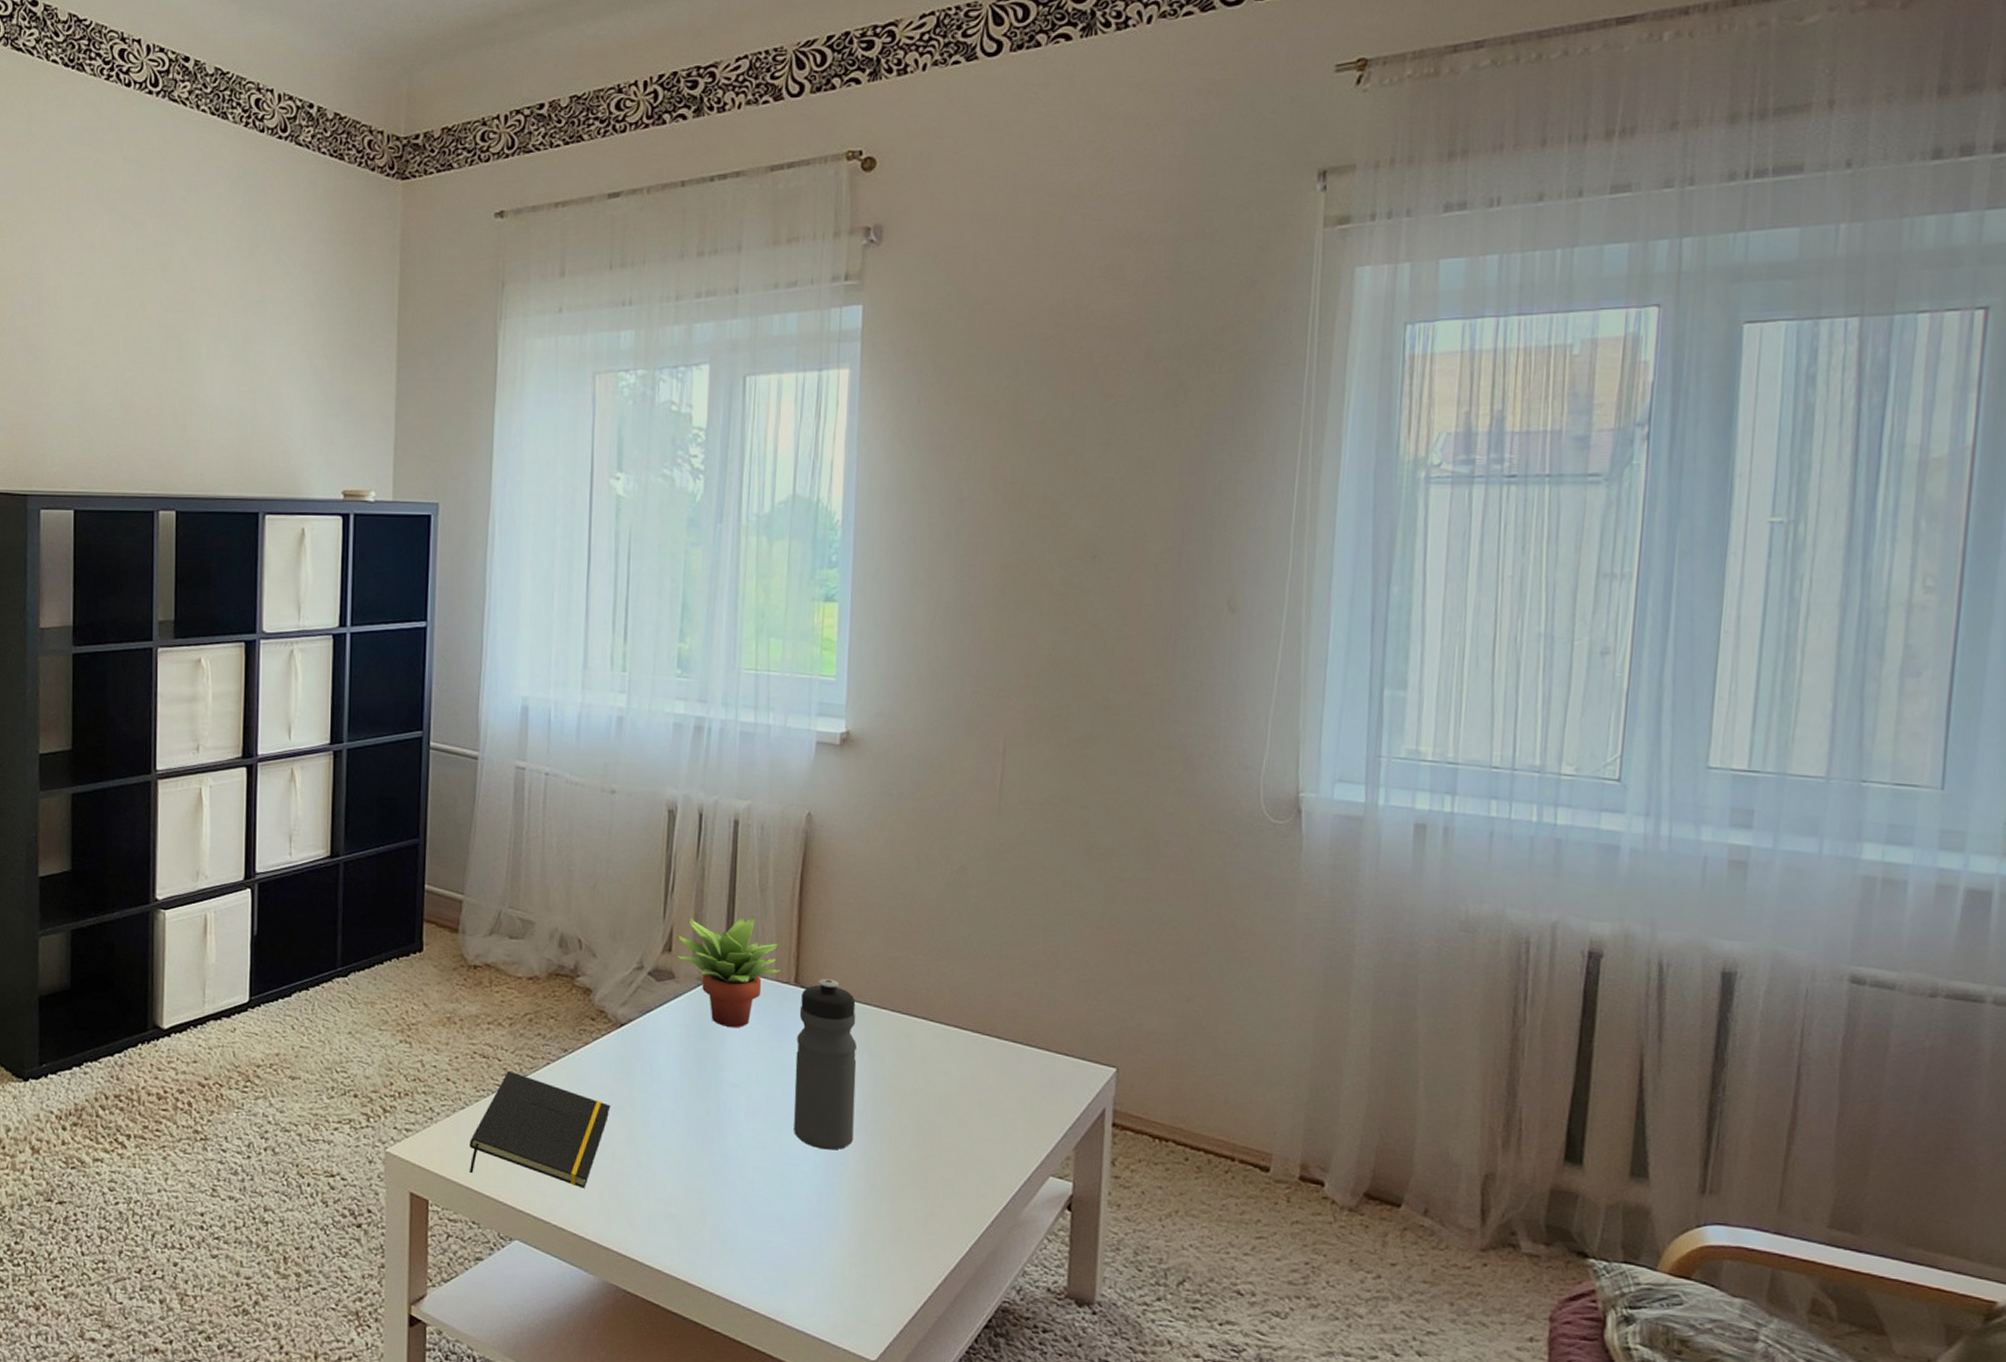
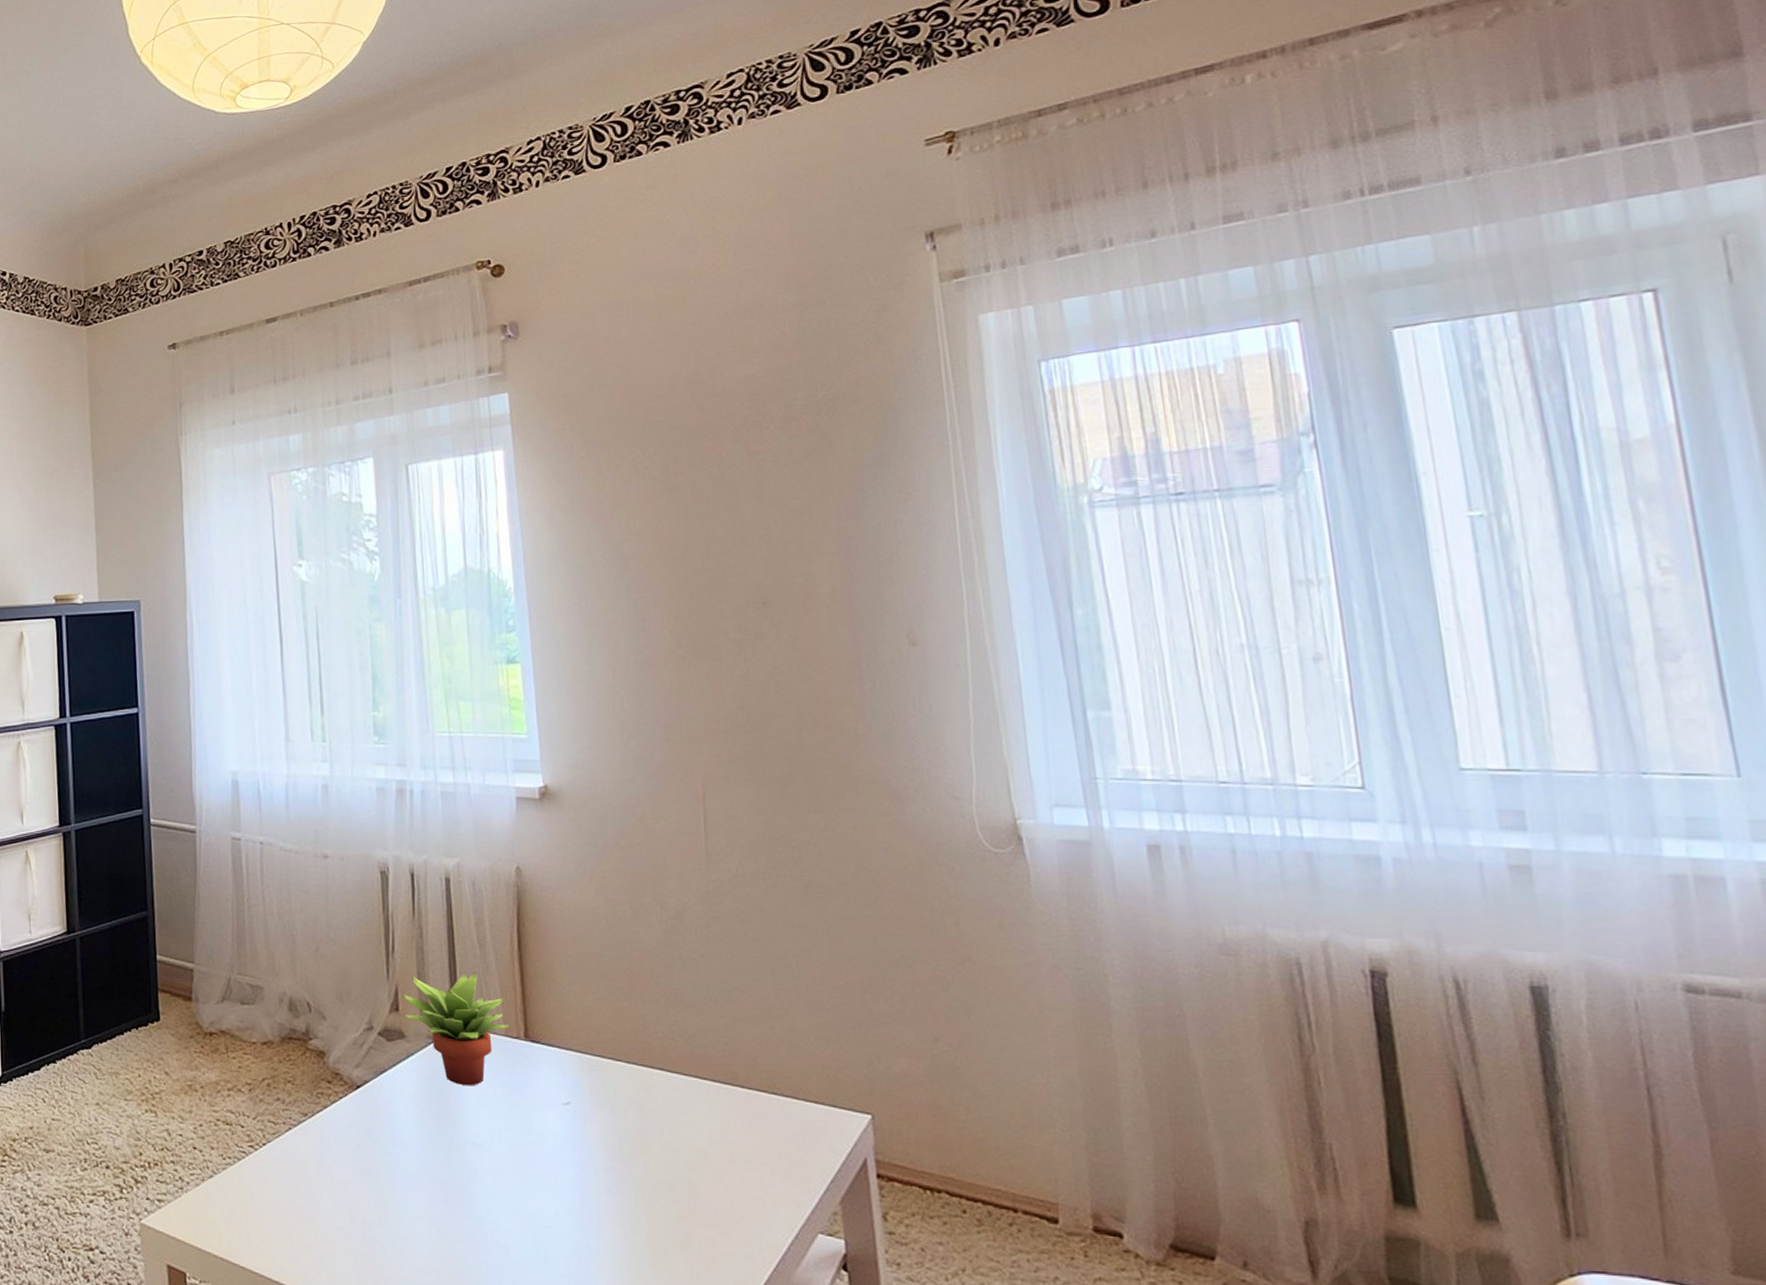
notepad: present [469,1070,611,1188] -> none [221,1137,356,1257]
water bottle: present [794,979,858,1150] -> none [533,1033,605,1211]

